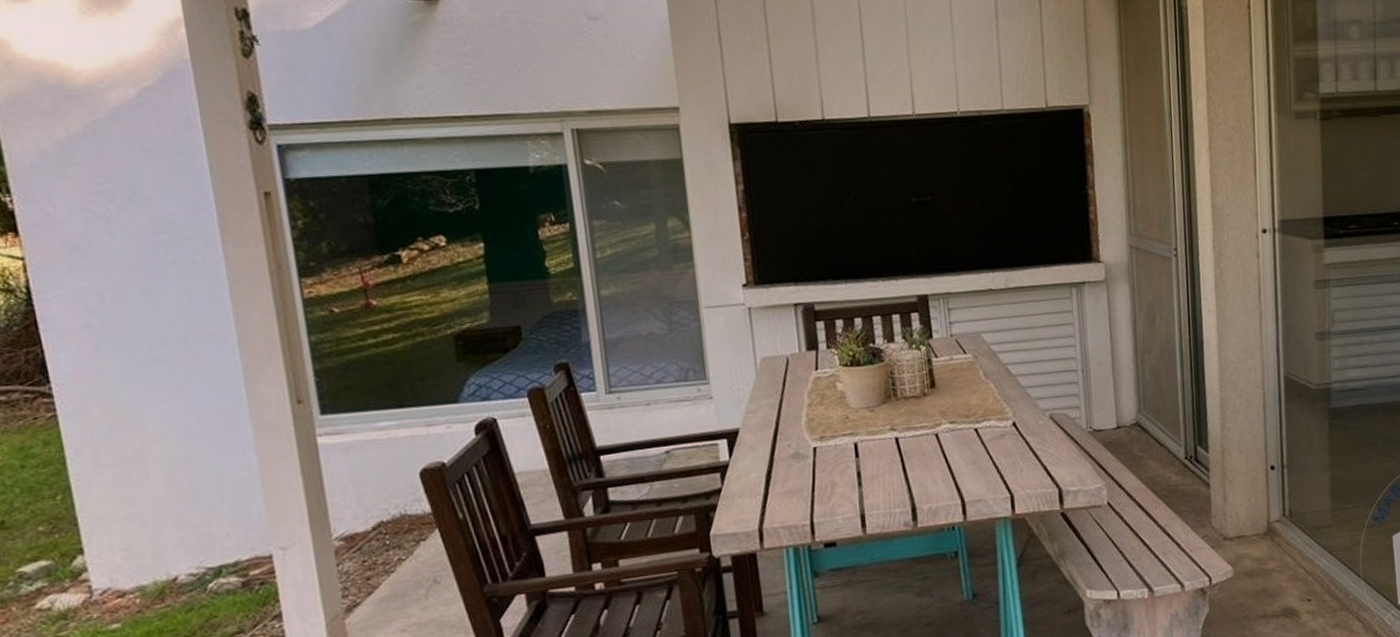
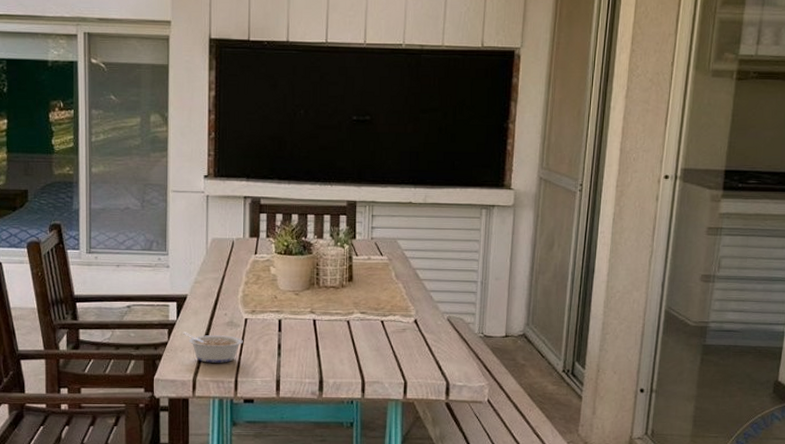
legume: none [739,470,815,507] -> present [183,332,243,363]

